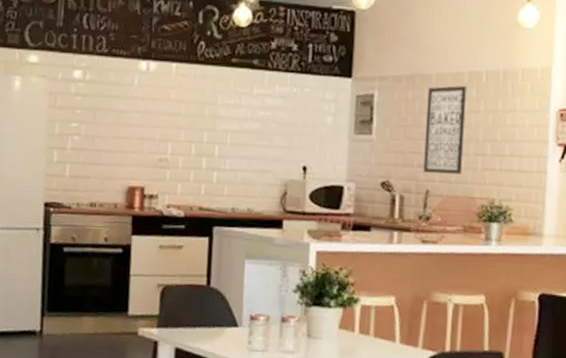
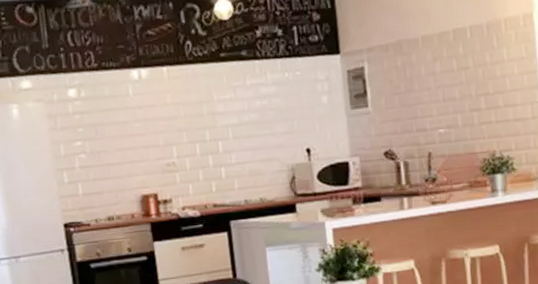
wall art: present [422,85,467,175] -> none [416,44,461,136]

